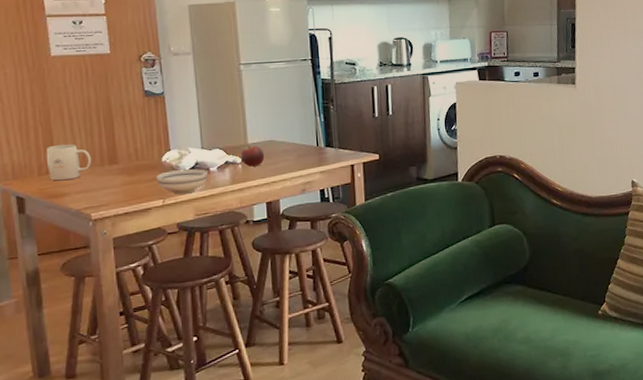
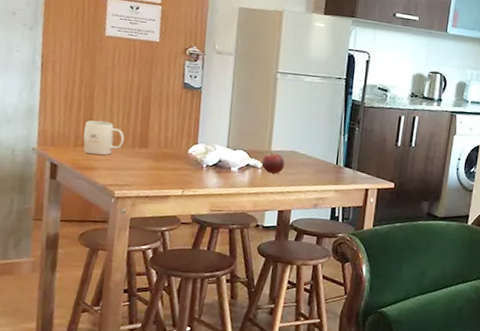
bowl: present [156,169,208,195] -> none [179,163,229,188]

